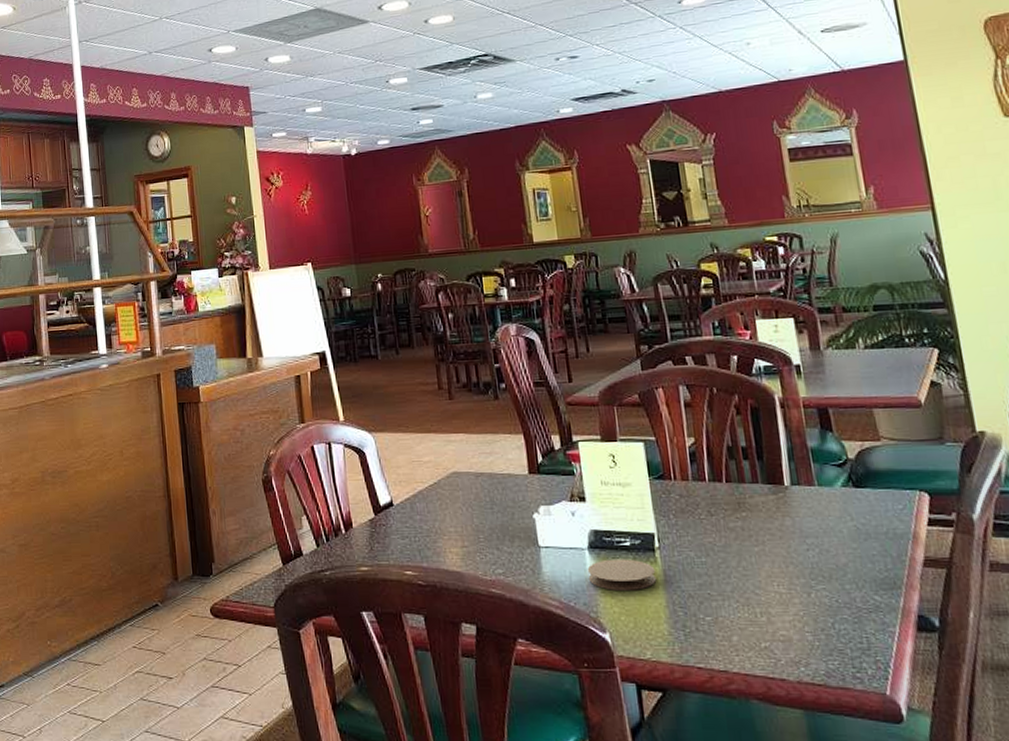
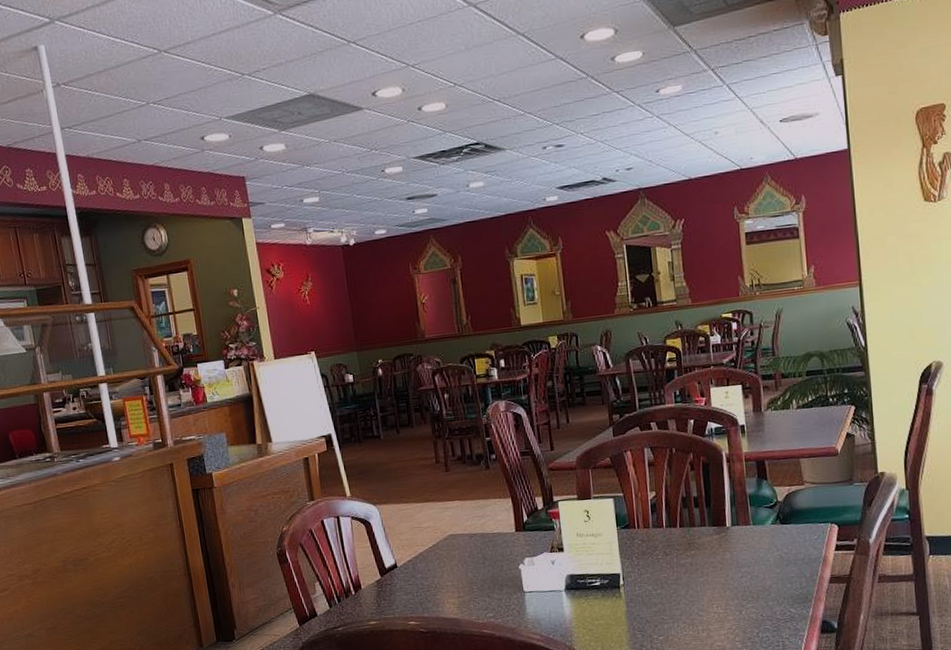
coaster: present [587,559,657,590] -> none [564,596,621,623]

